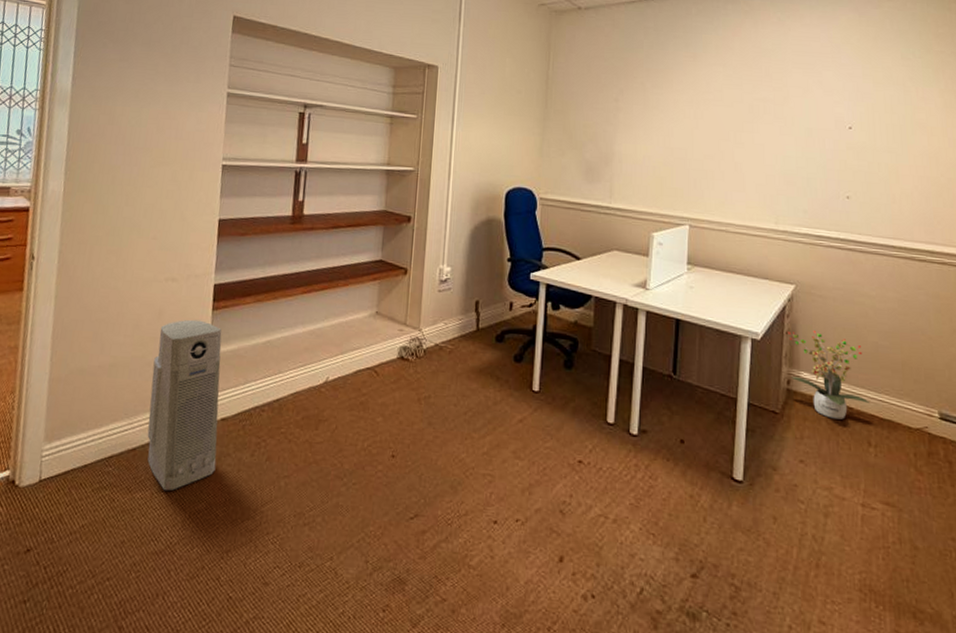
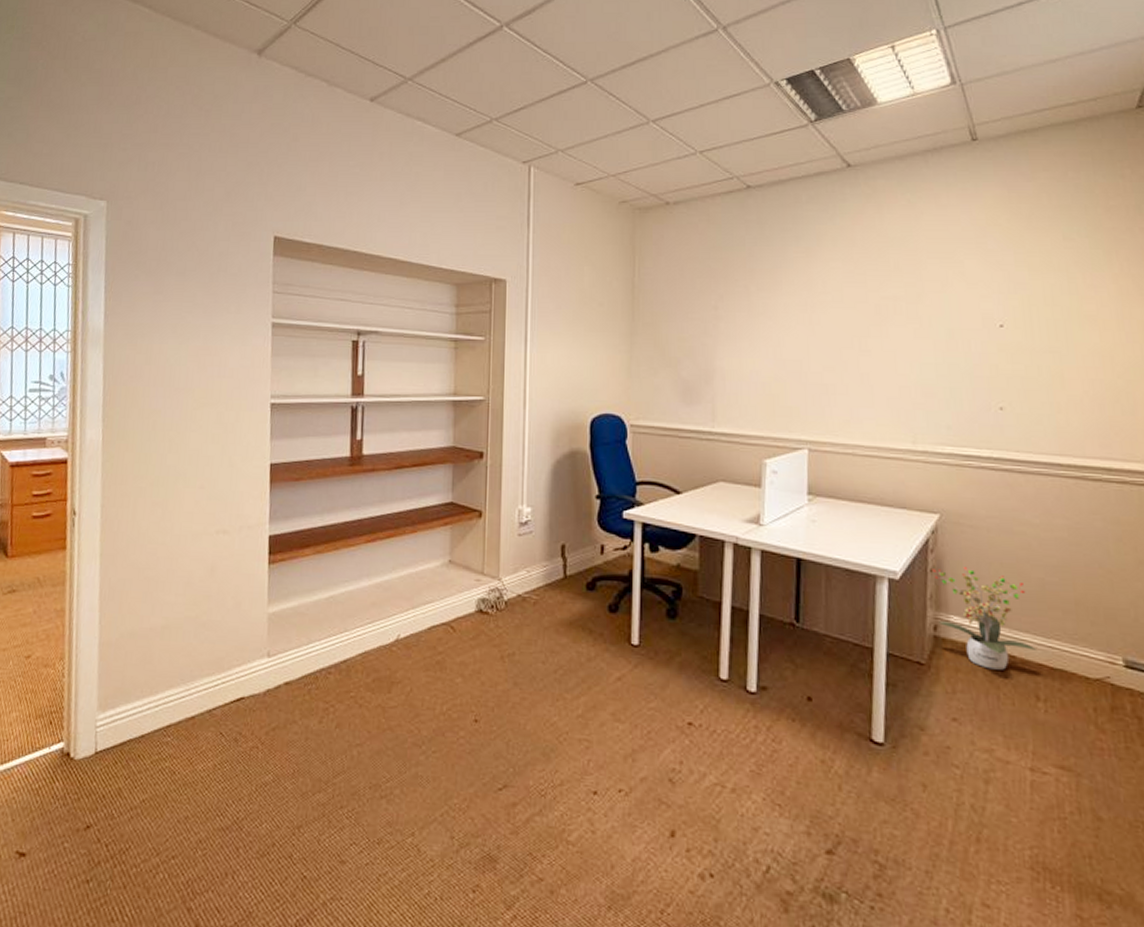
air purifier: present [147,319,222,491] -> none [206,575,282,763]

